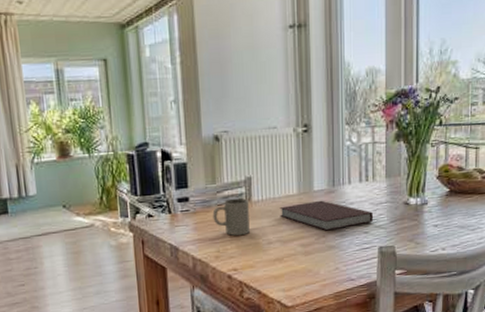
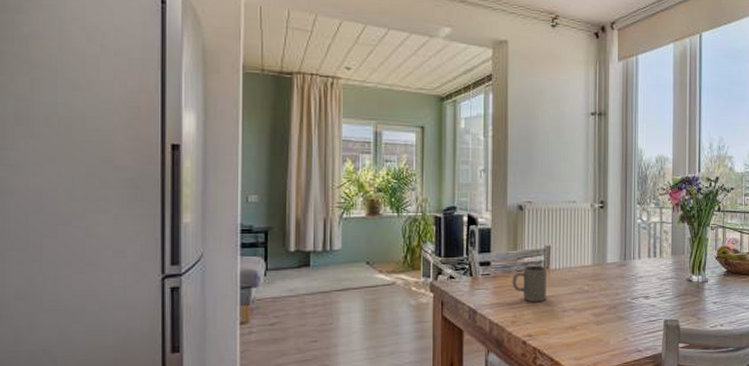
notebook: present [279,200,374,231] -> none [575,272,660,302]

